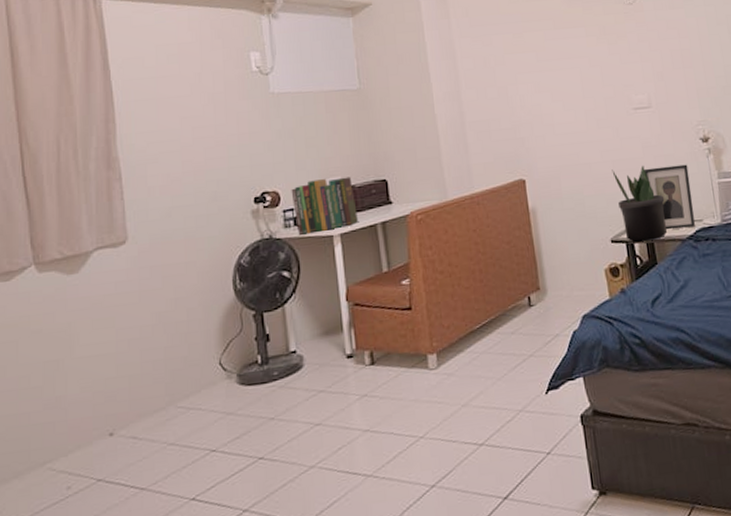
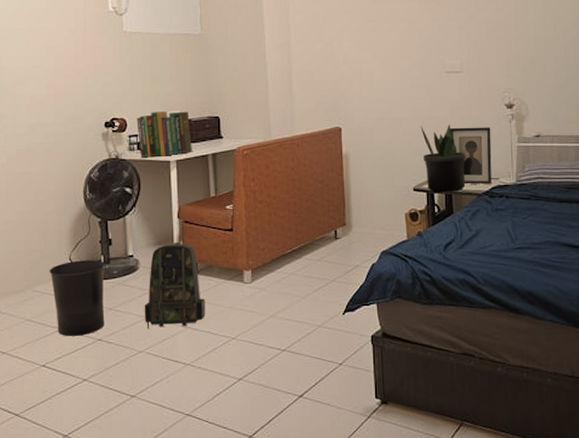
waste bin: none [195,361,266,459] -> present [49,260,105,336]
backpack: none [312,329,386,438] -> present [144,243,205,329]

